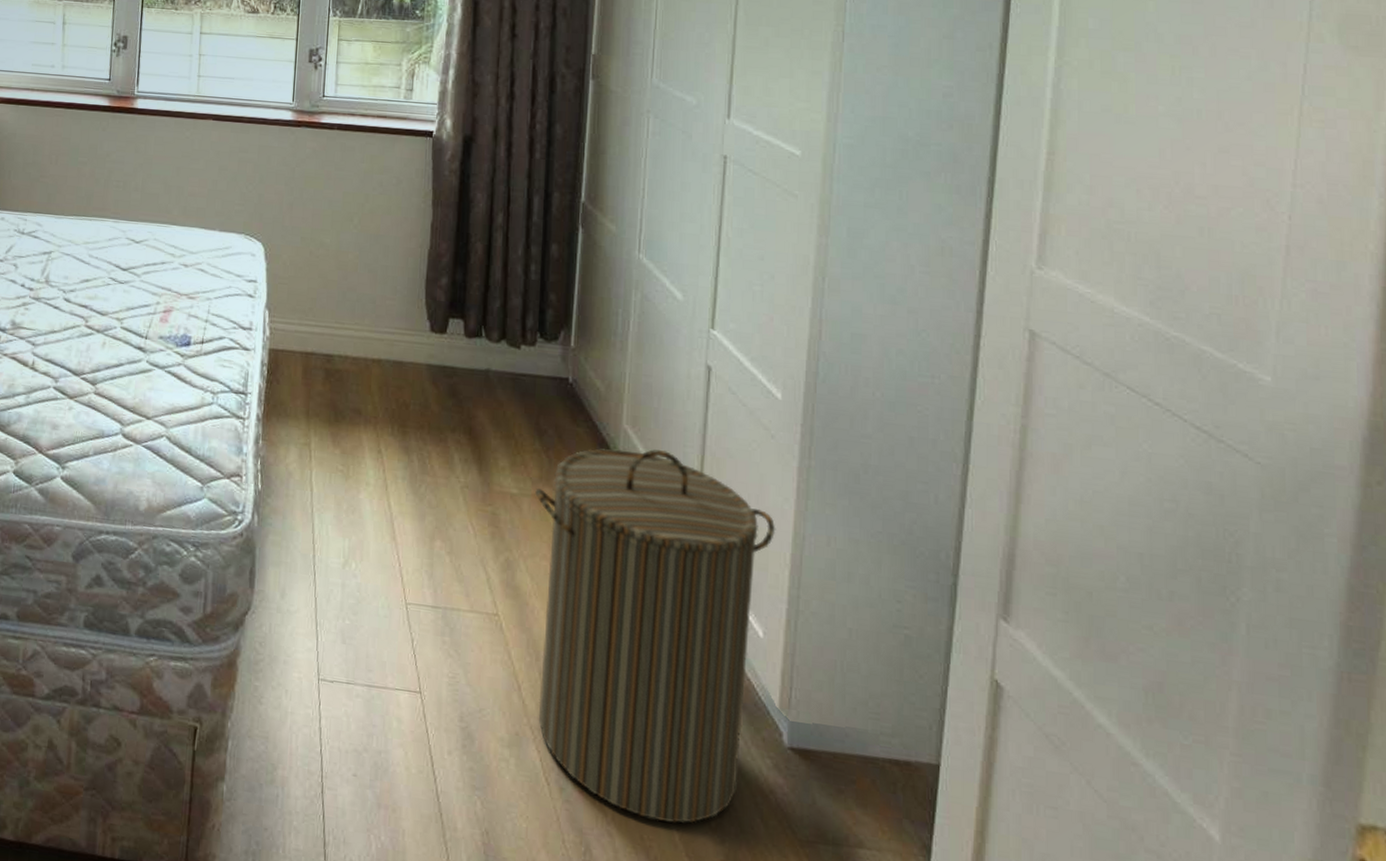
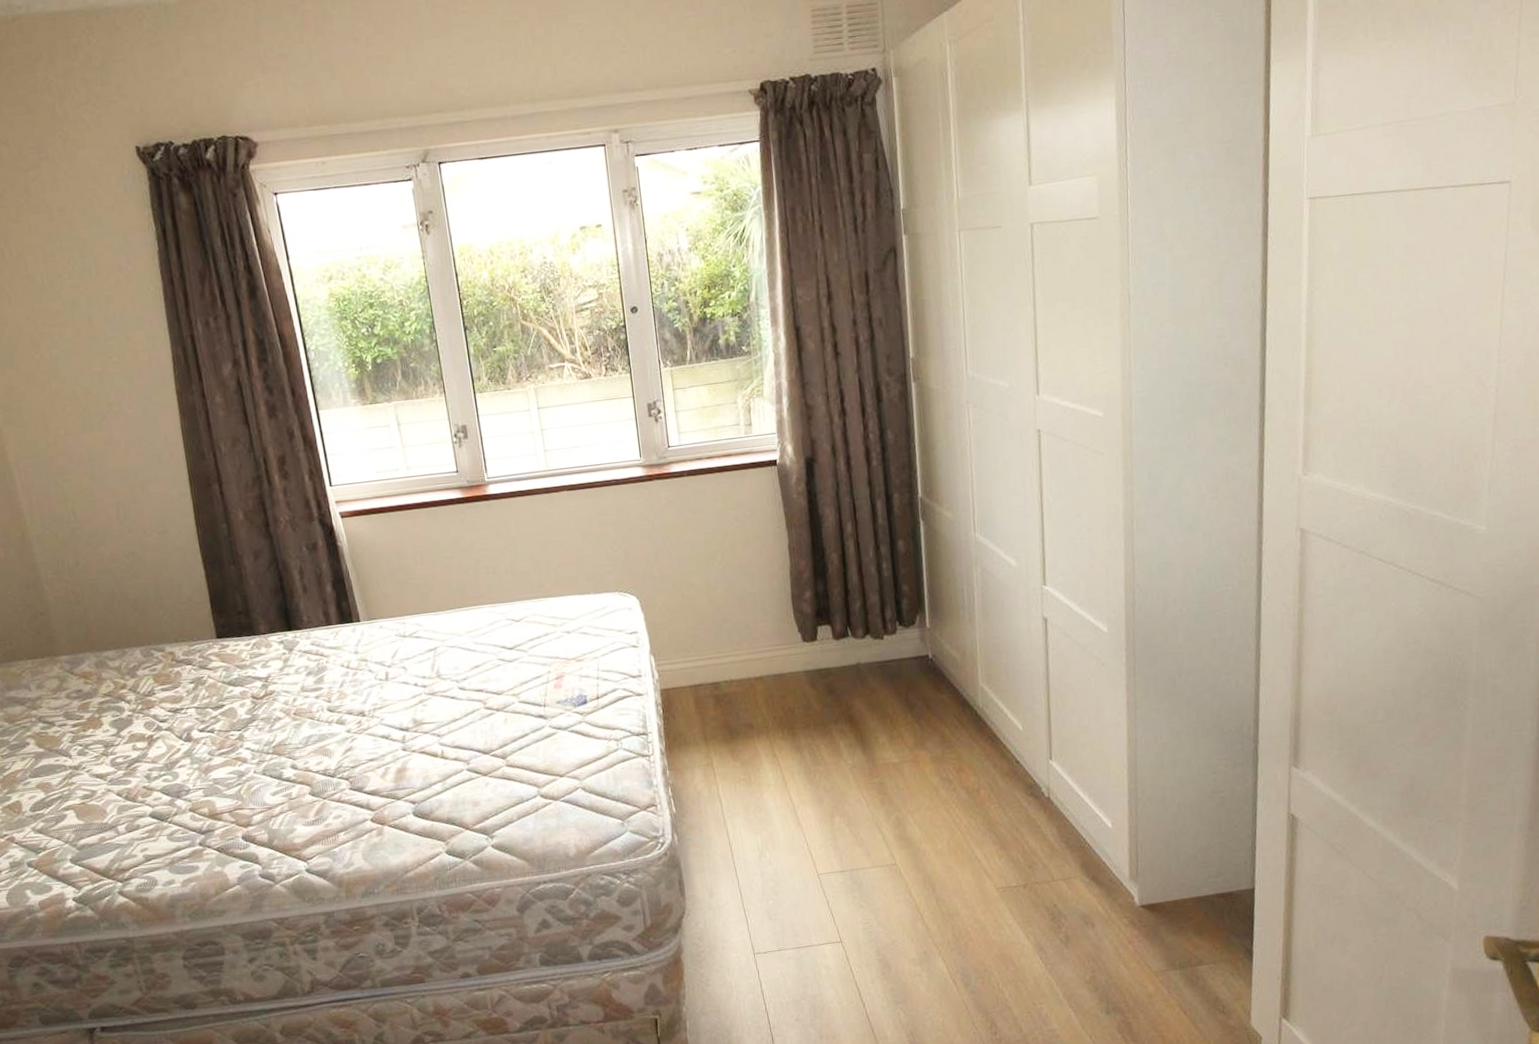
laundry hamper: present [535,448,776,824] -> none [913,697,1114,989]

